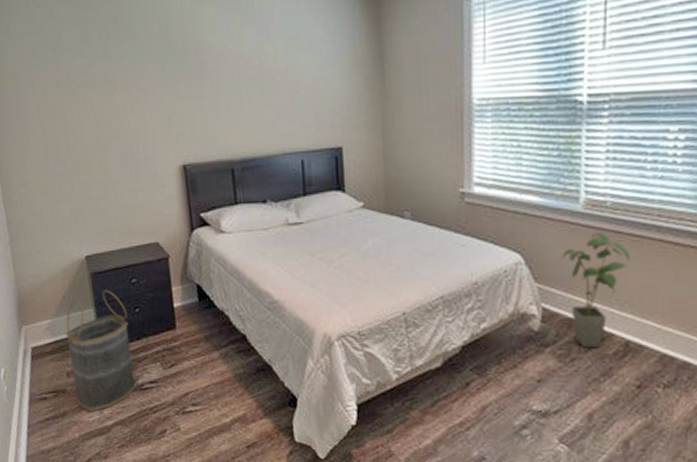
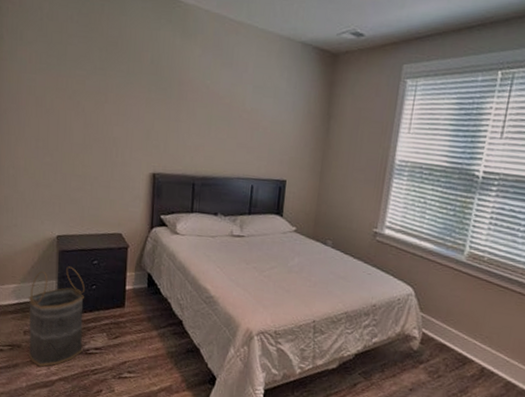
house plant: present [561,232,630,347] -> none [443,279,496,369]

